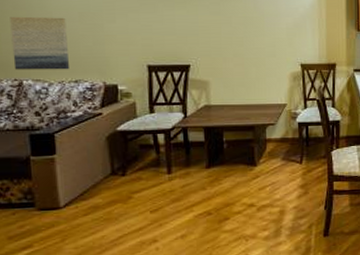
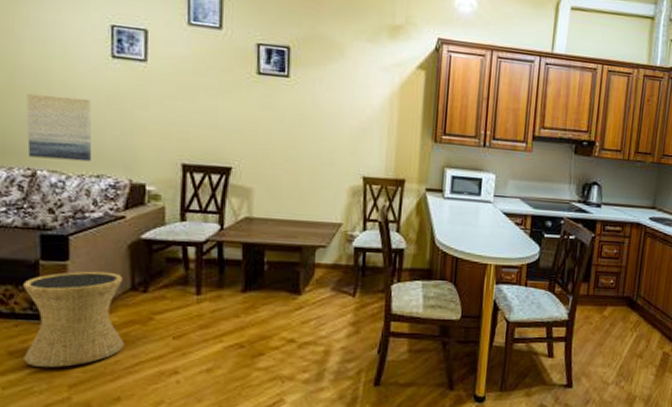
side table: none [17,161,109,248] -> present [23,271,125,368]

